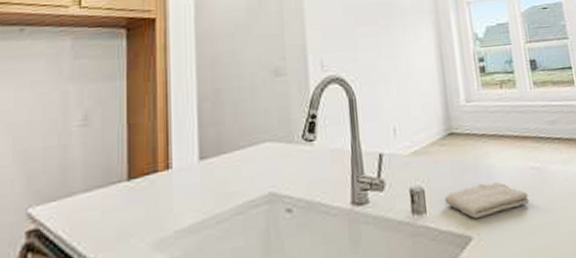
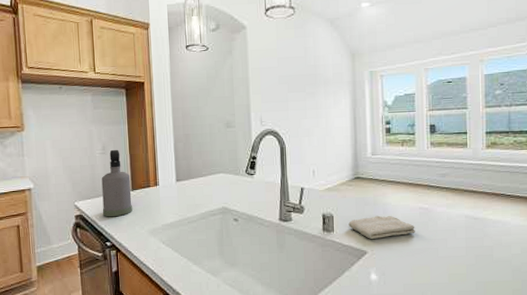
spray bottle: none [75,117,127,228] -> present [101,149,132,217]

